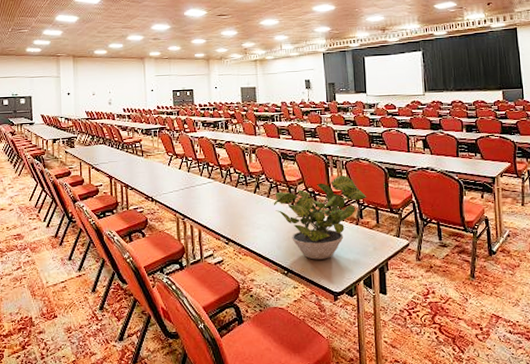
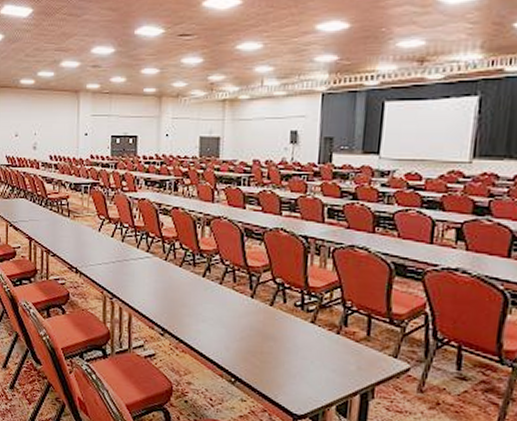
potted plant: present [273,175,367,260] -> none [226,265,358,372]

